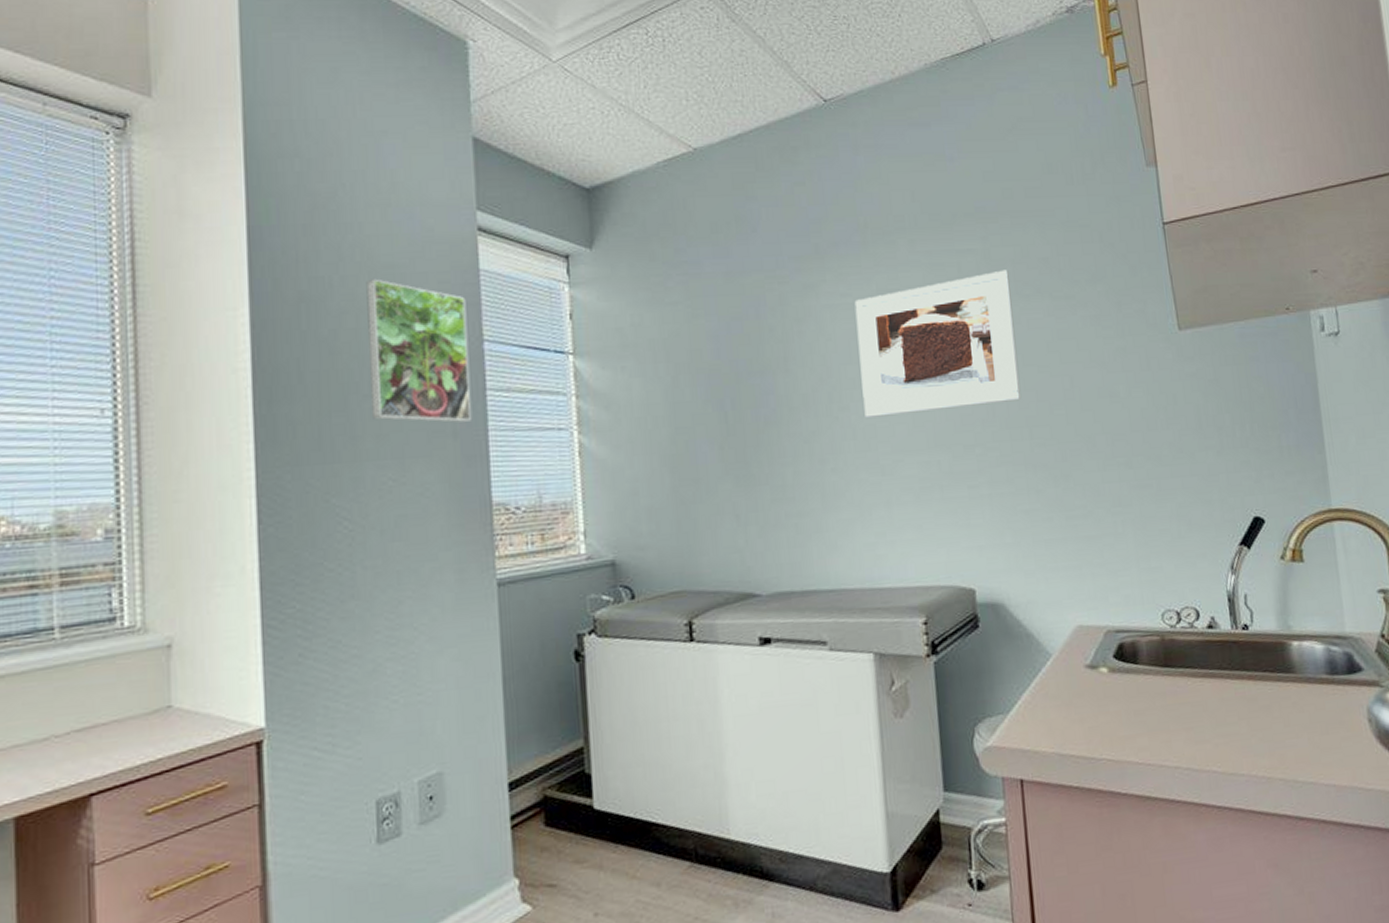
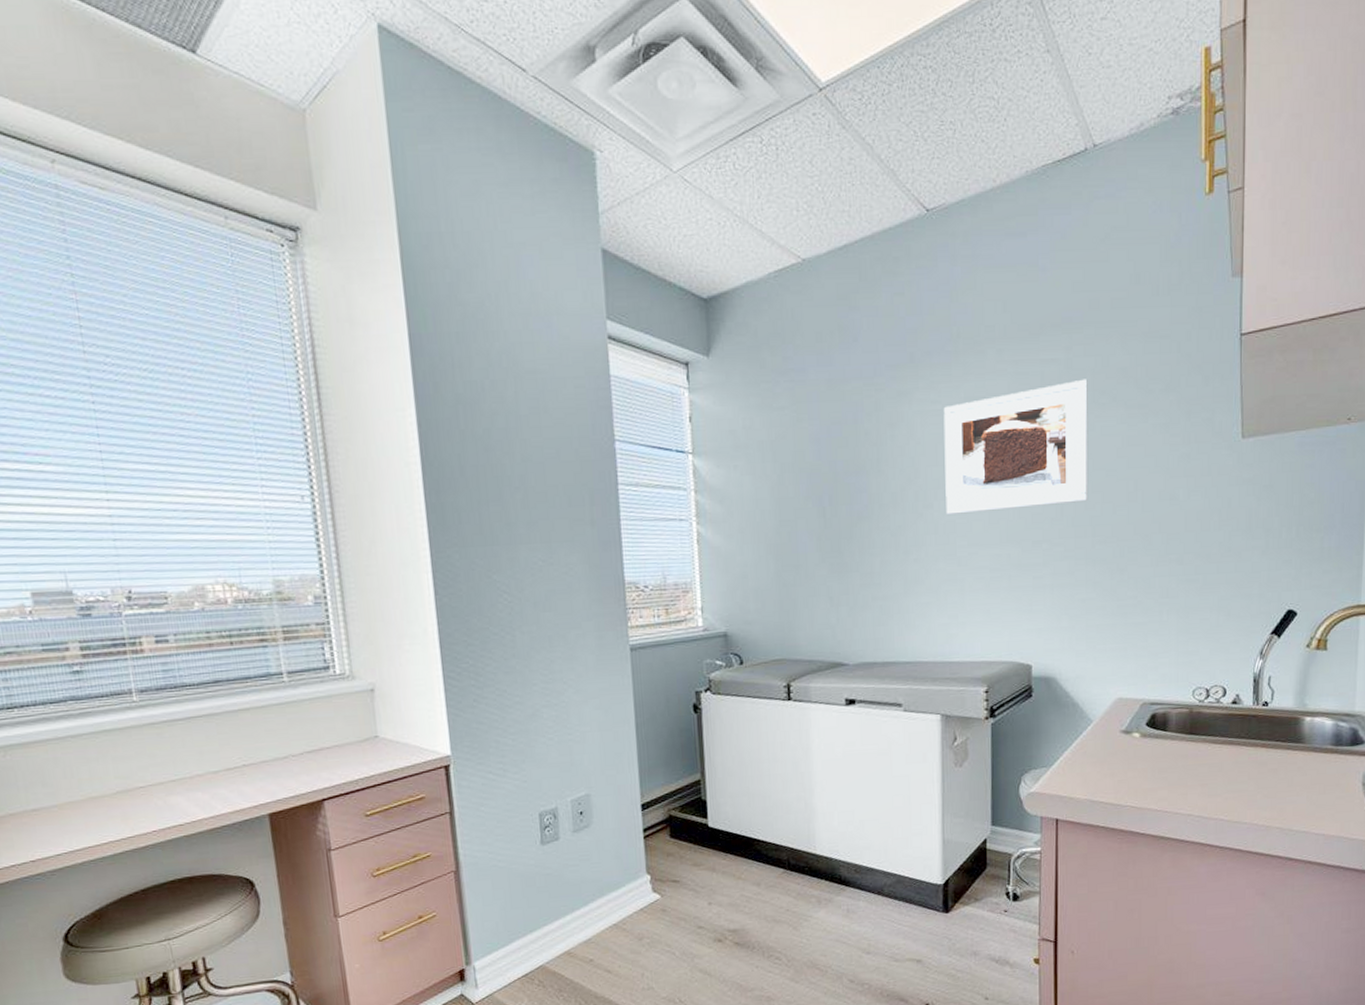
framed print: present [366,278,472,422] -> none [513,383,607,512]

